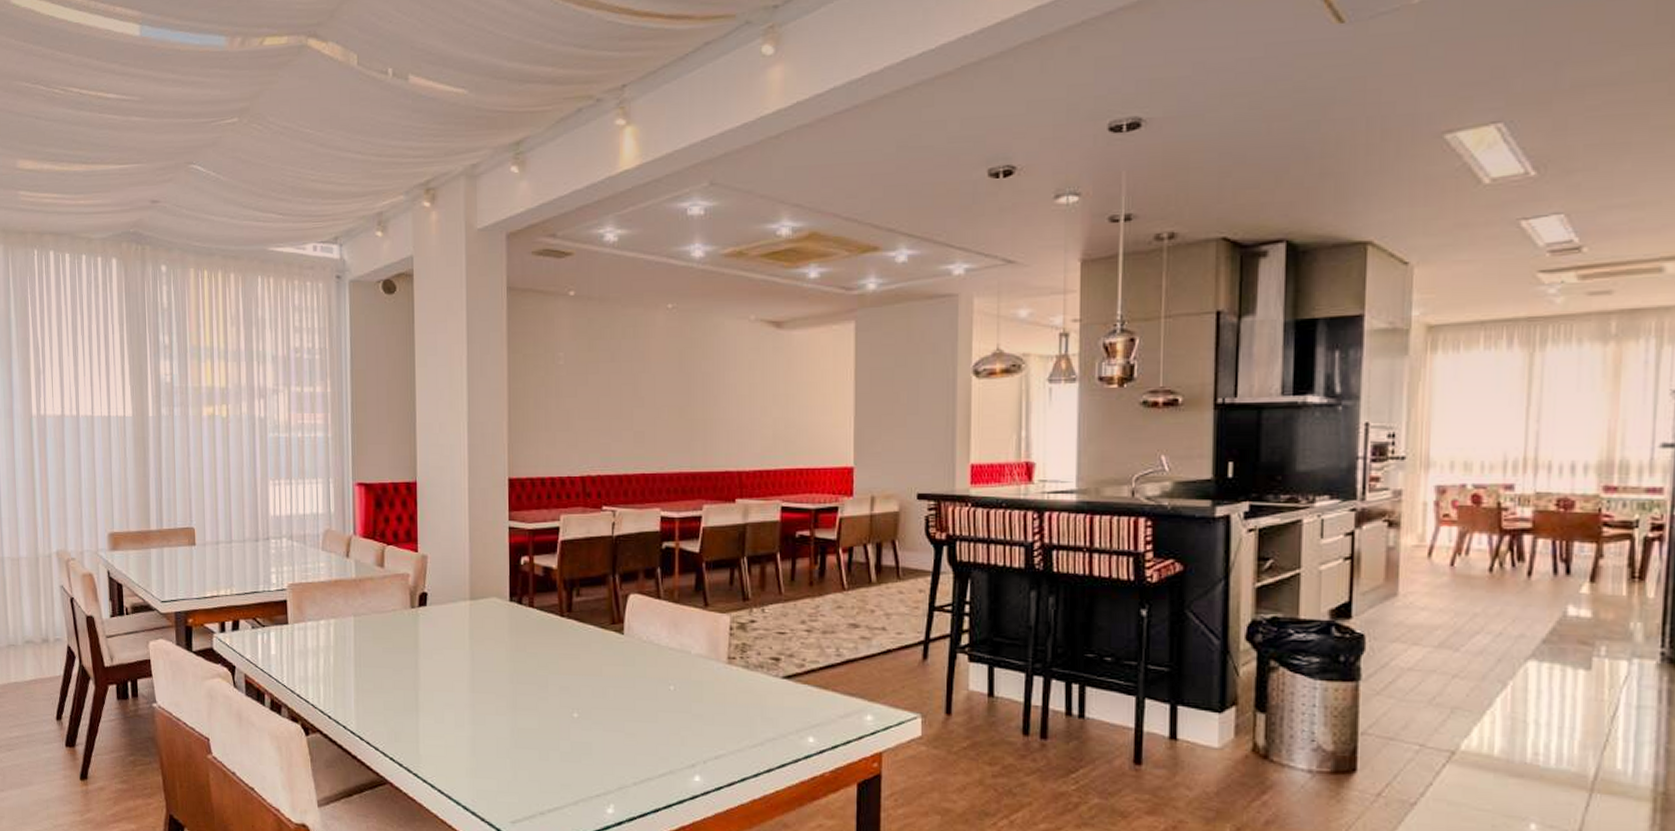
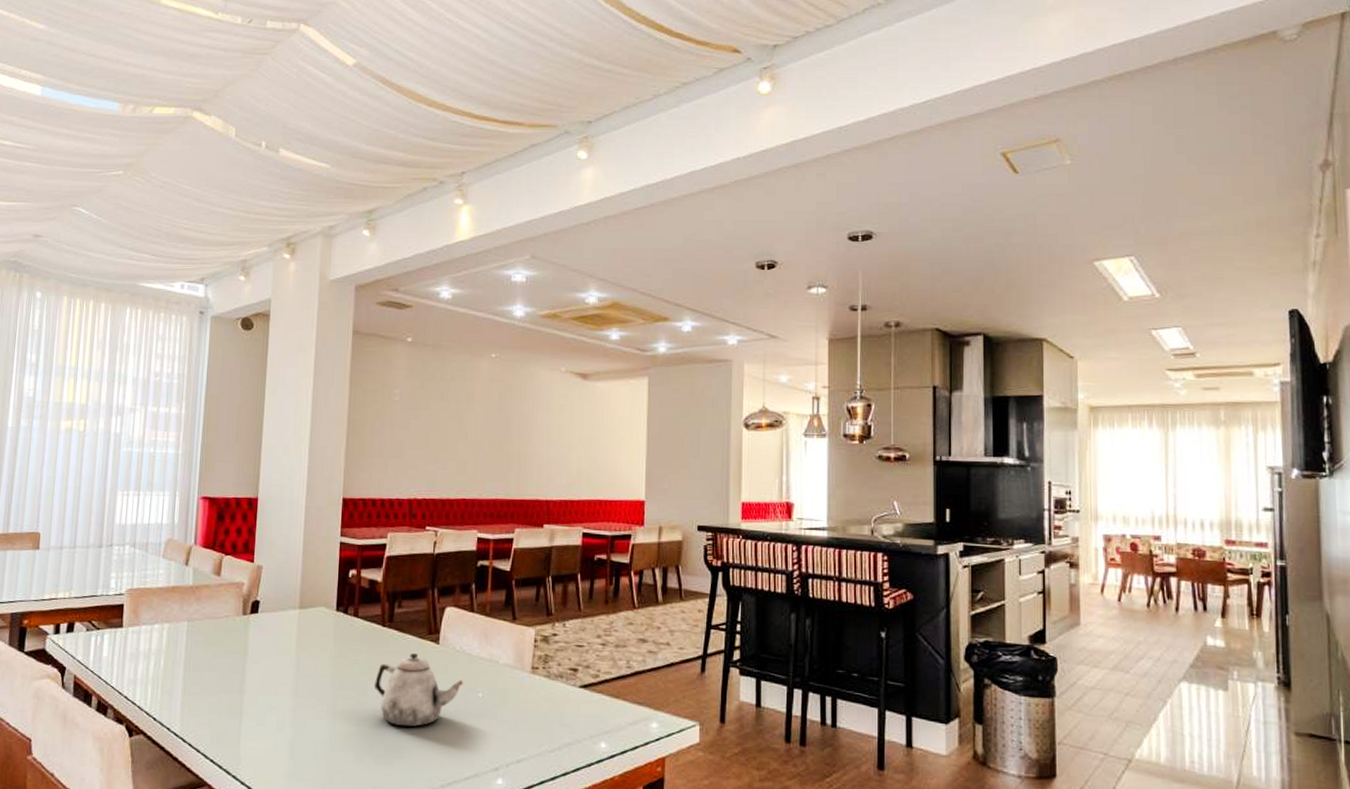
teapot: none [556,645,652,723] -> present [375,653,463,728]

